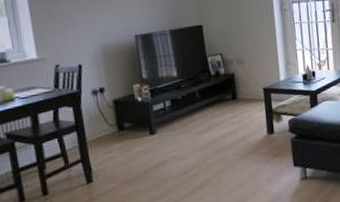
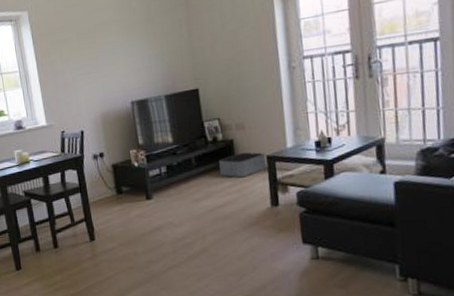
storage bin: none [221,85,263,109] -> present [219,152,266,178]

